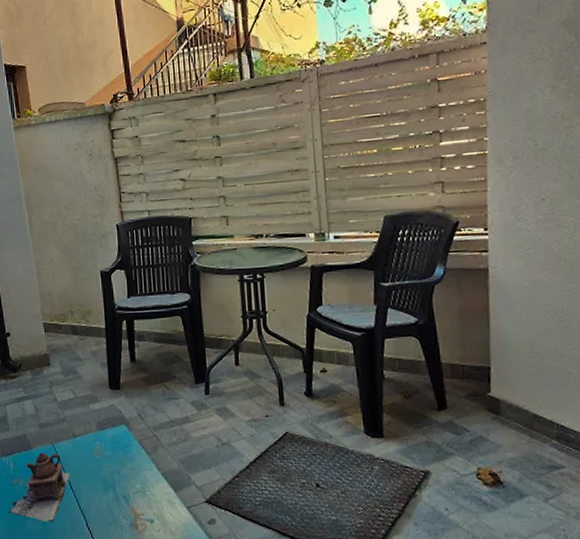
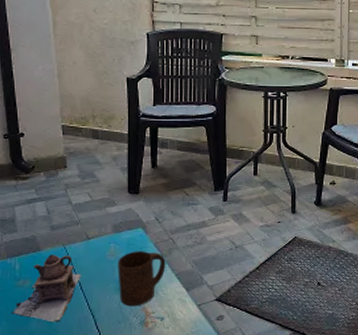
cup: none [104,449,152,507] -> present [118,251,166,307]

